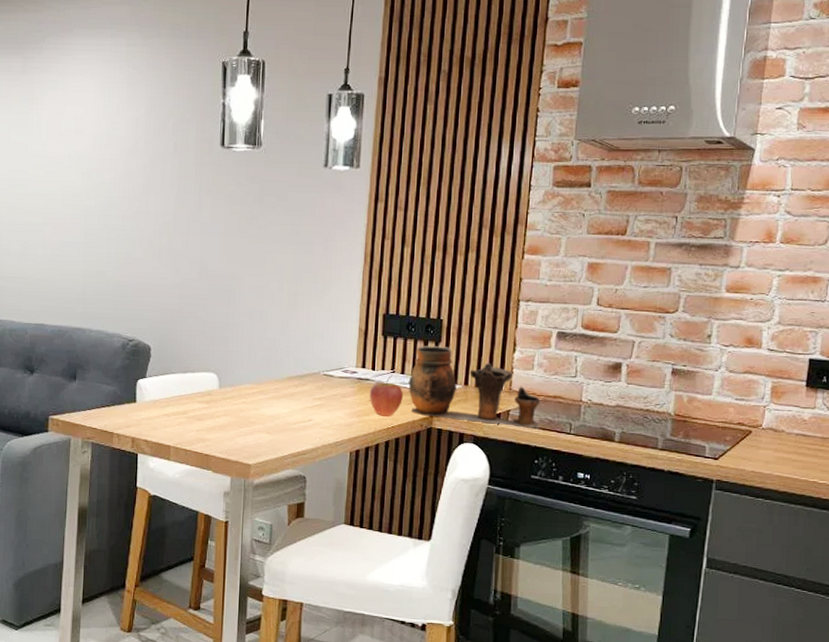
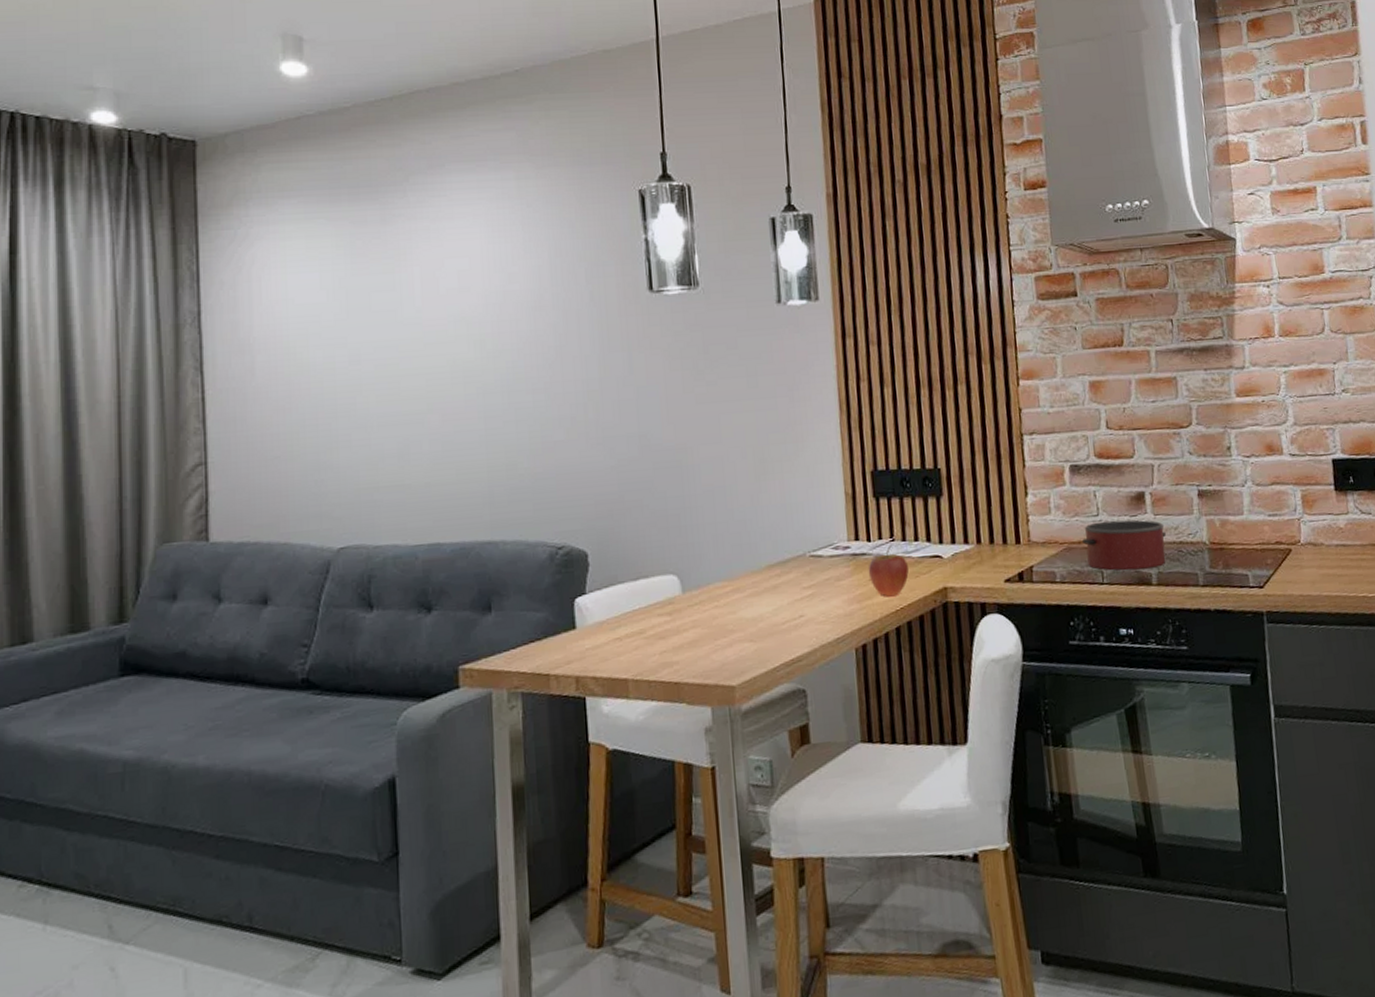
pottery set: present [408,345,542,429] -> none [912,500,1068,589]
cooking pot: none [558,382,635,429] -> present [1082,520,1166,571]

